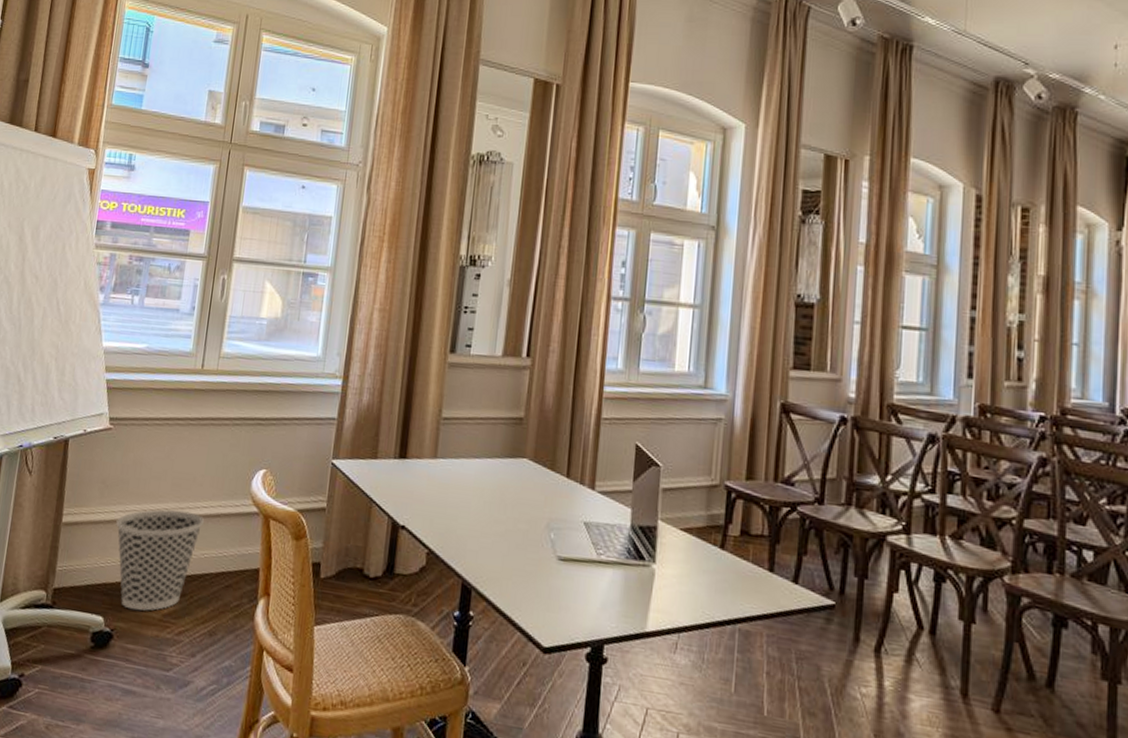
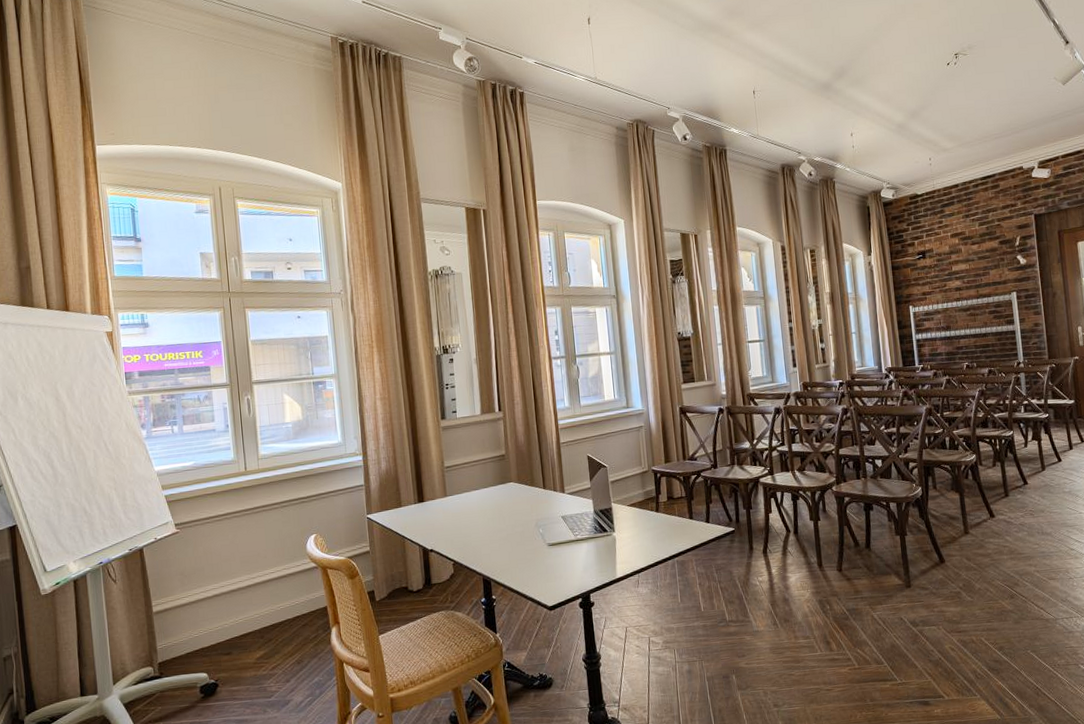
wastebasket: present [116,509,204,611] -> none [200,578,274,662]

